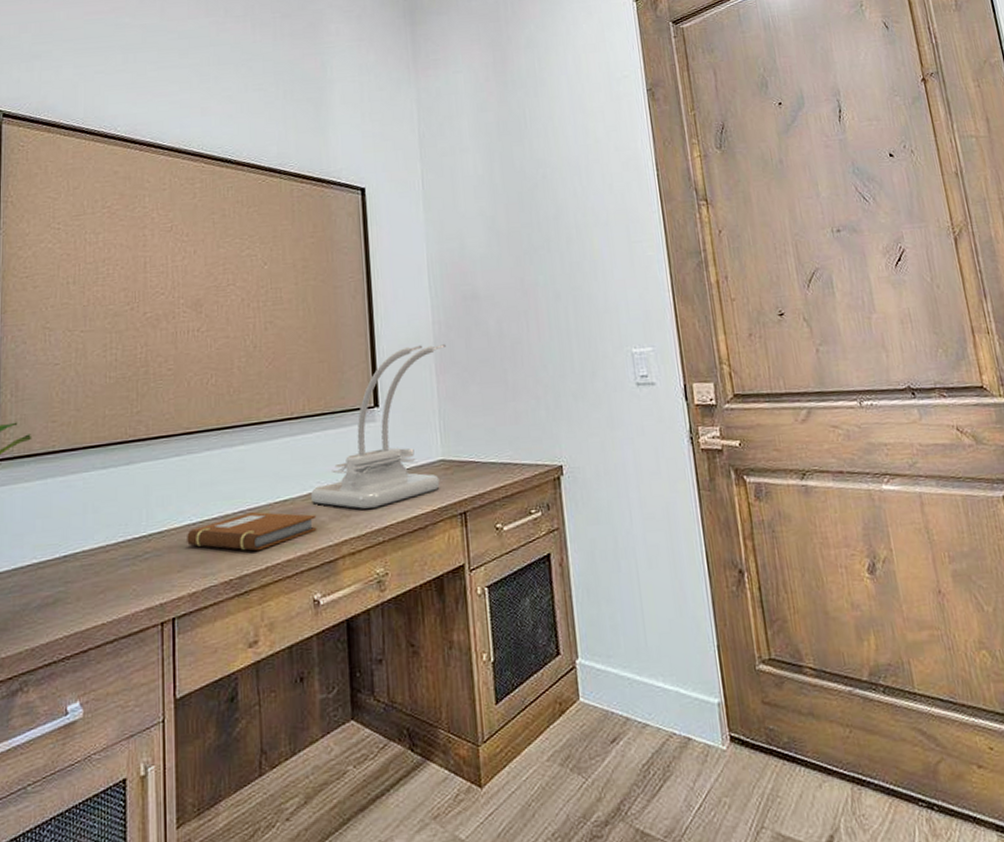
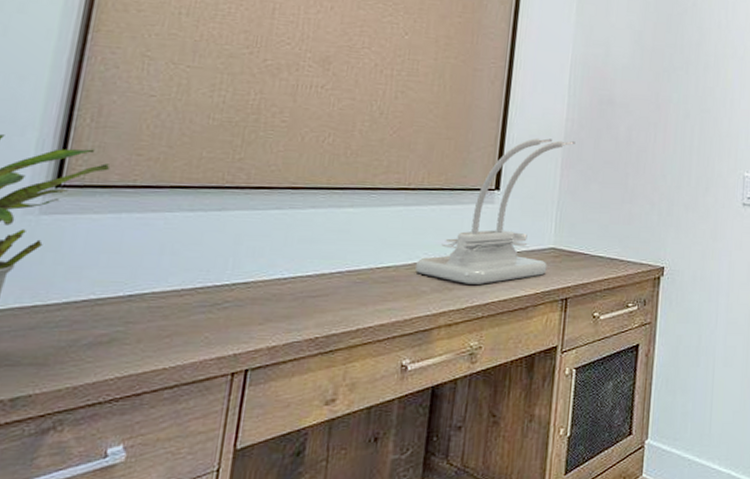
notebook: present [187,512,317,552] -> none [274,274,419,313]

